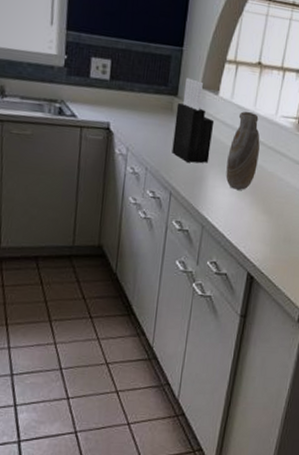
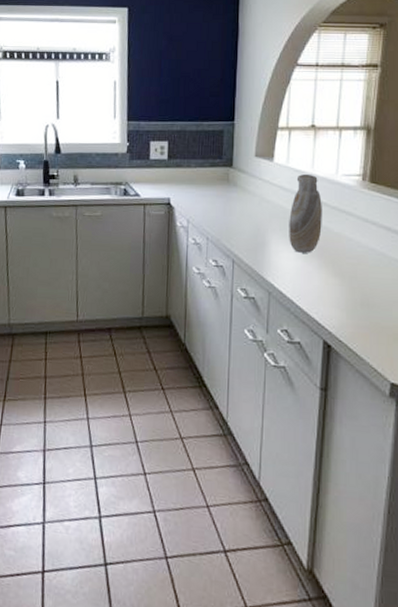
knife block: present [172,78,215,163] -> none [231,149,272,229]

